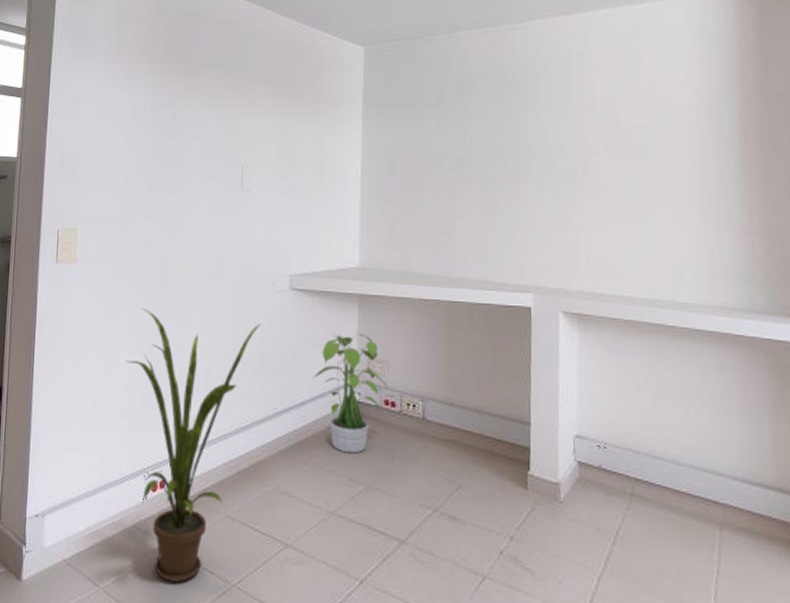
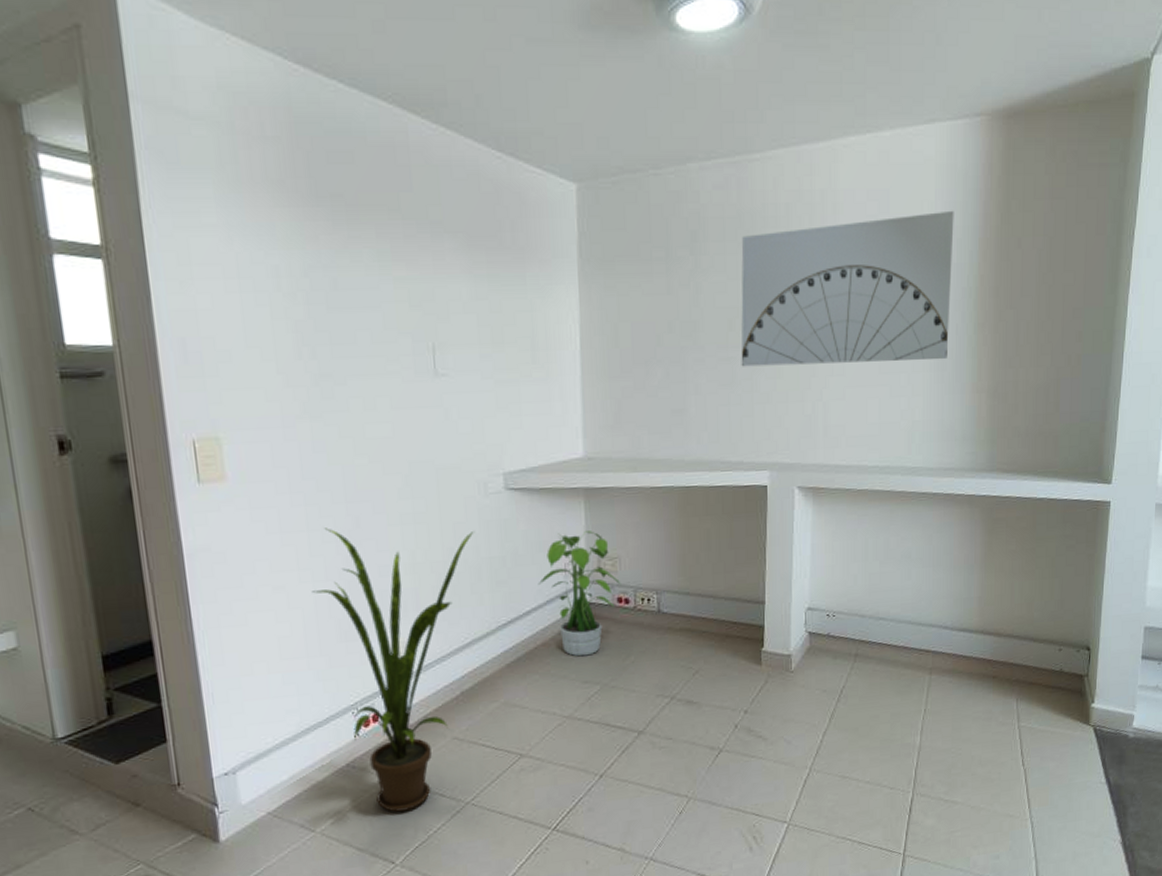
wall art: none [504,69,714,201] -> present [741,210,954,367]

